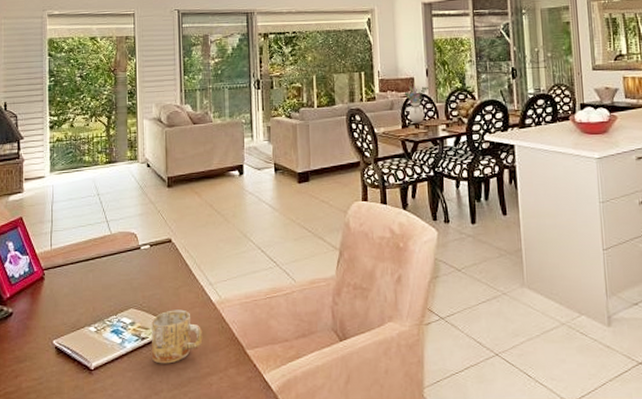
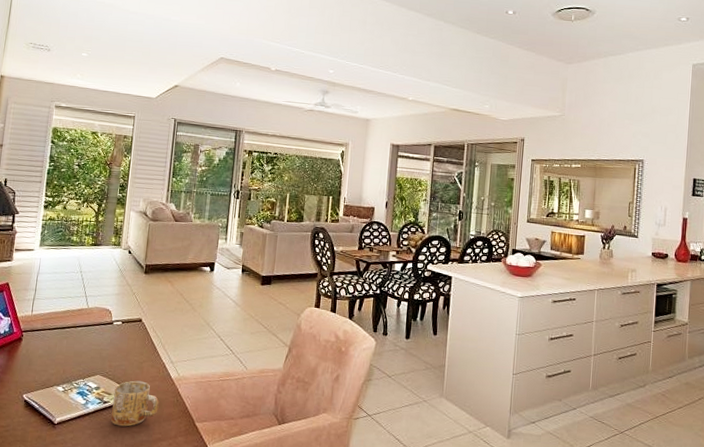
bouquet: present [404,82,430,123] -> none [364,211,387,247]

